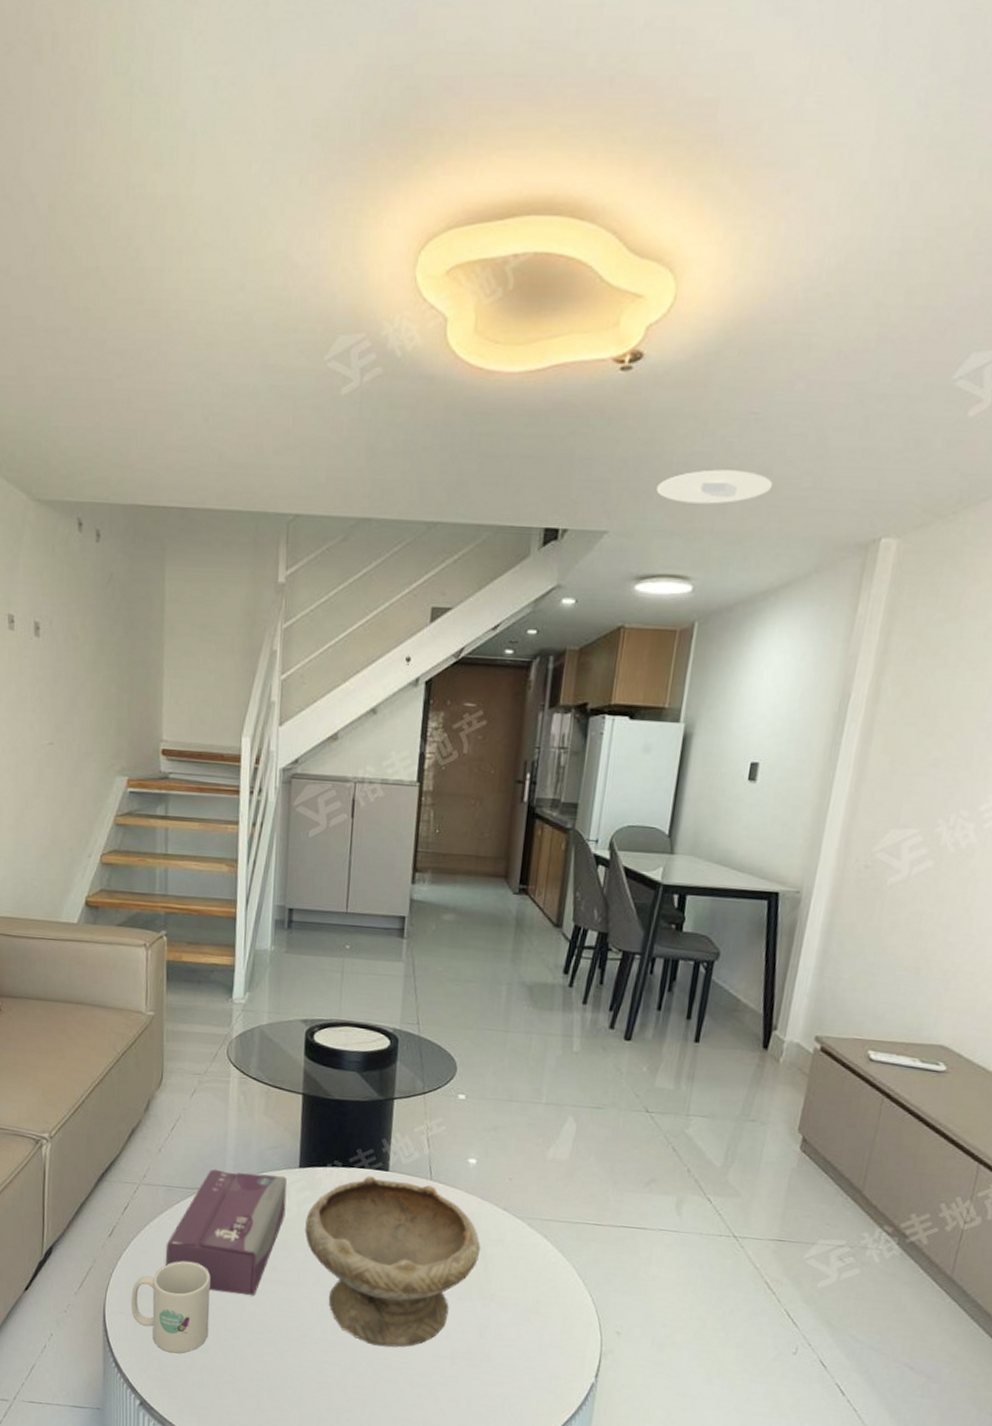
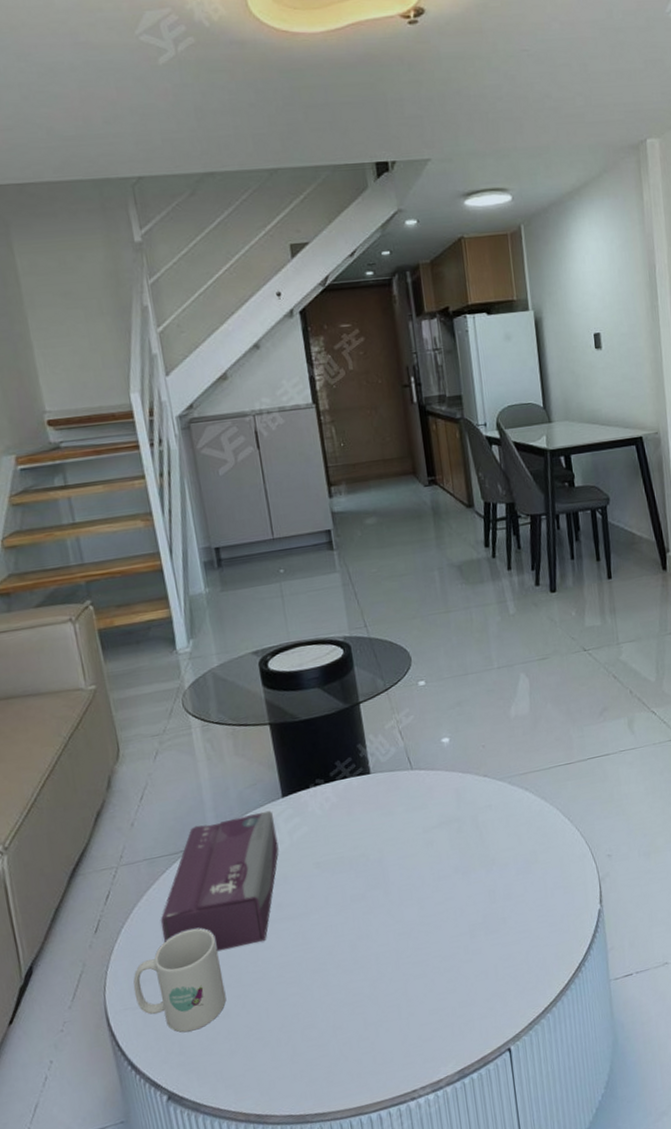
bowl: present [305,1176,481,1348] -> none [300,775,473,948]
recessed light: present [656,469,773,504] -> none [462,97,555,129]

